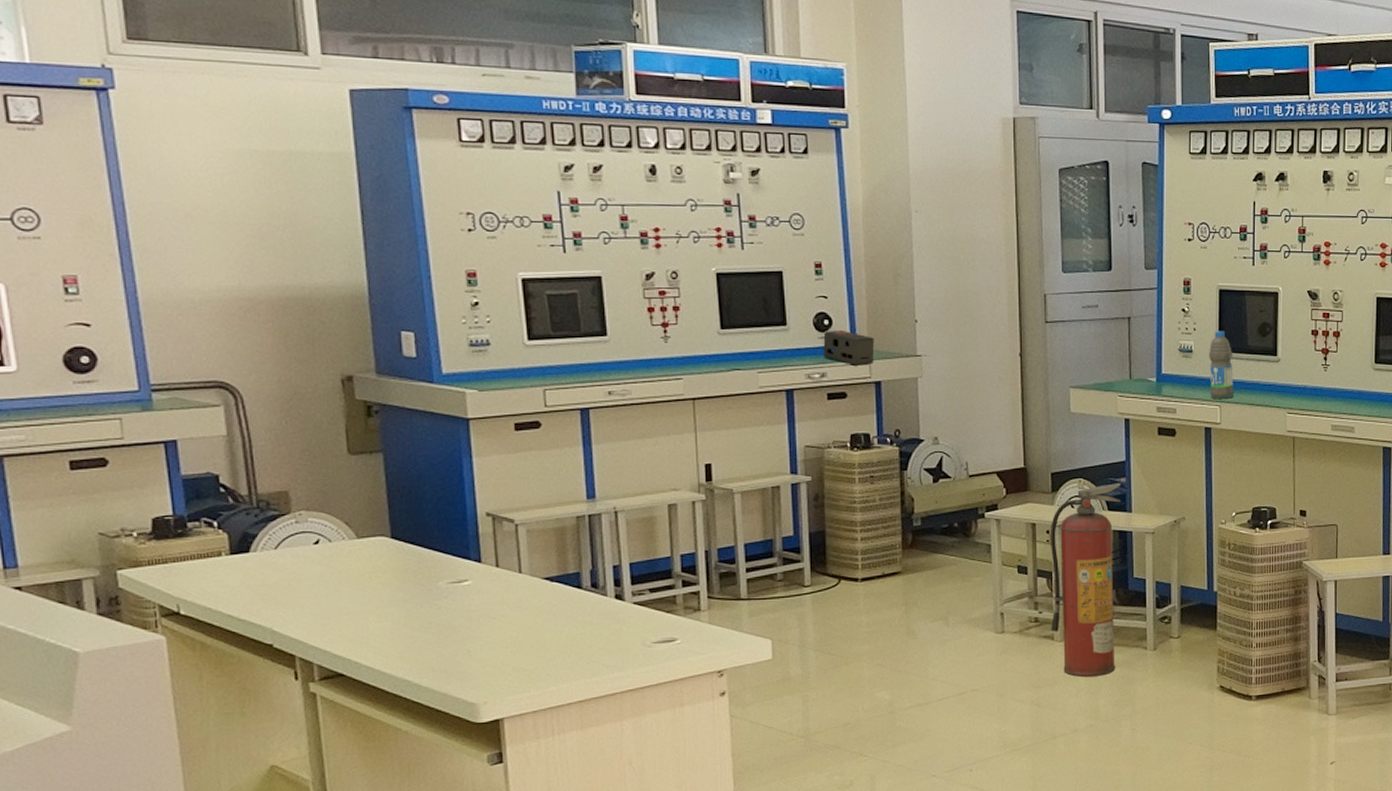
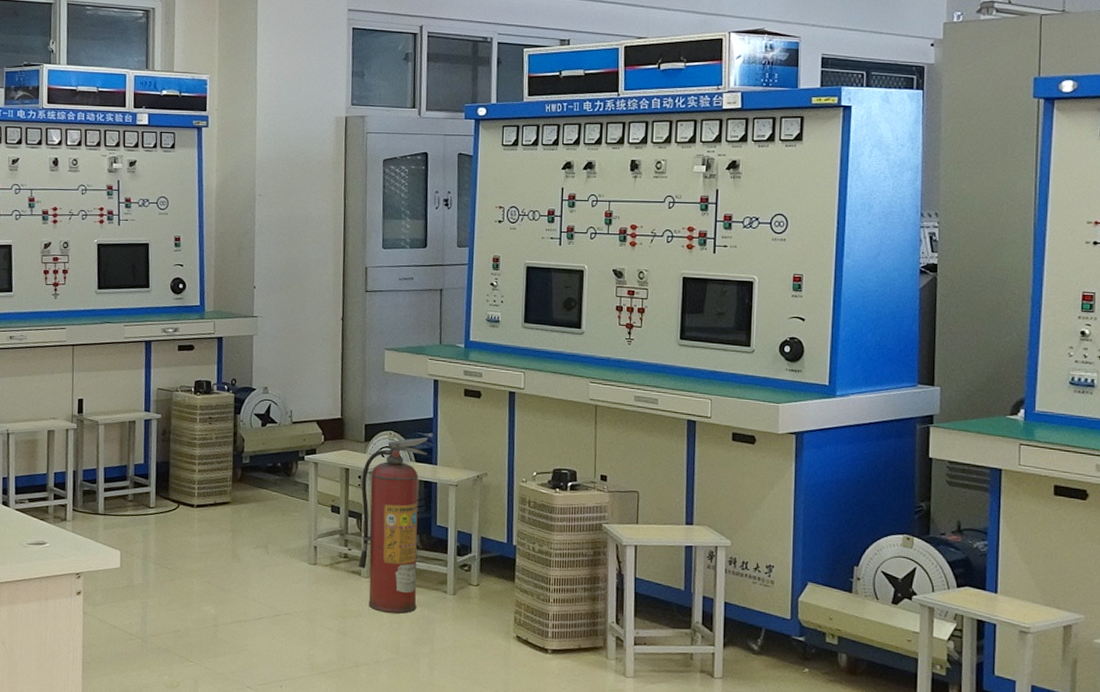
electrical box: present [823,330,875,366] -> none [177,292,219,323]
water bottle: present [1208,331,1234,400] -> none [514,304,539,367]

